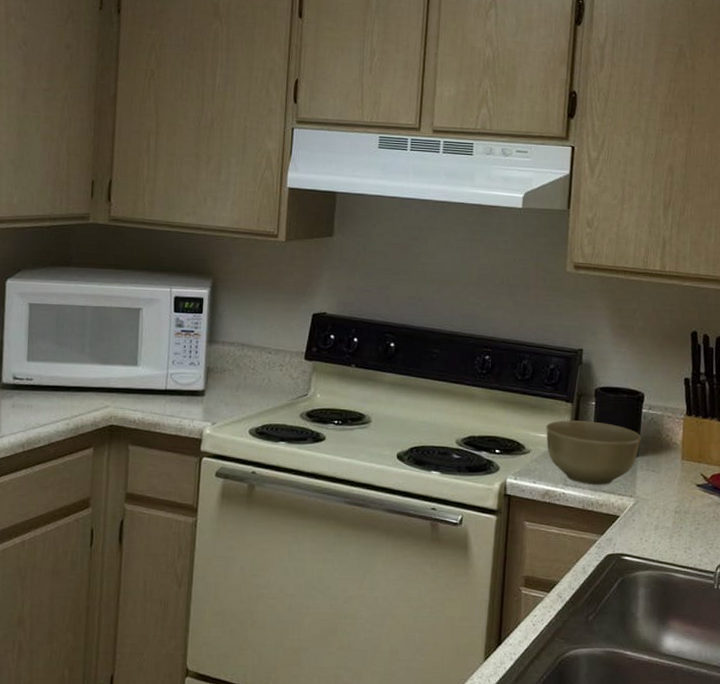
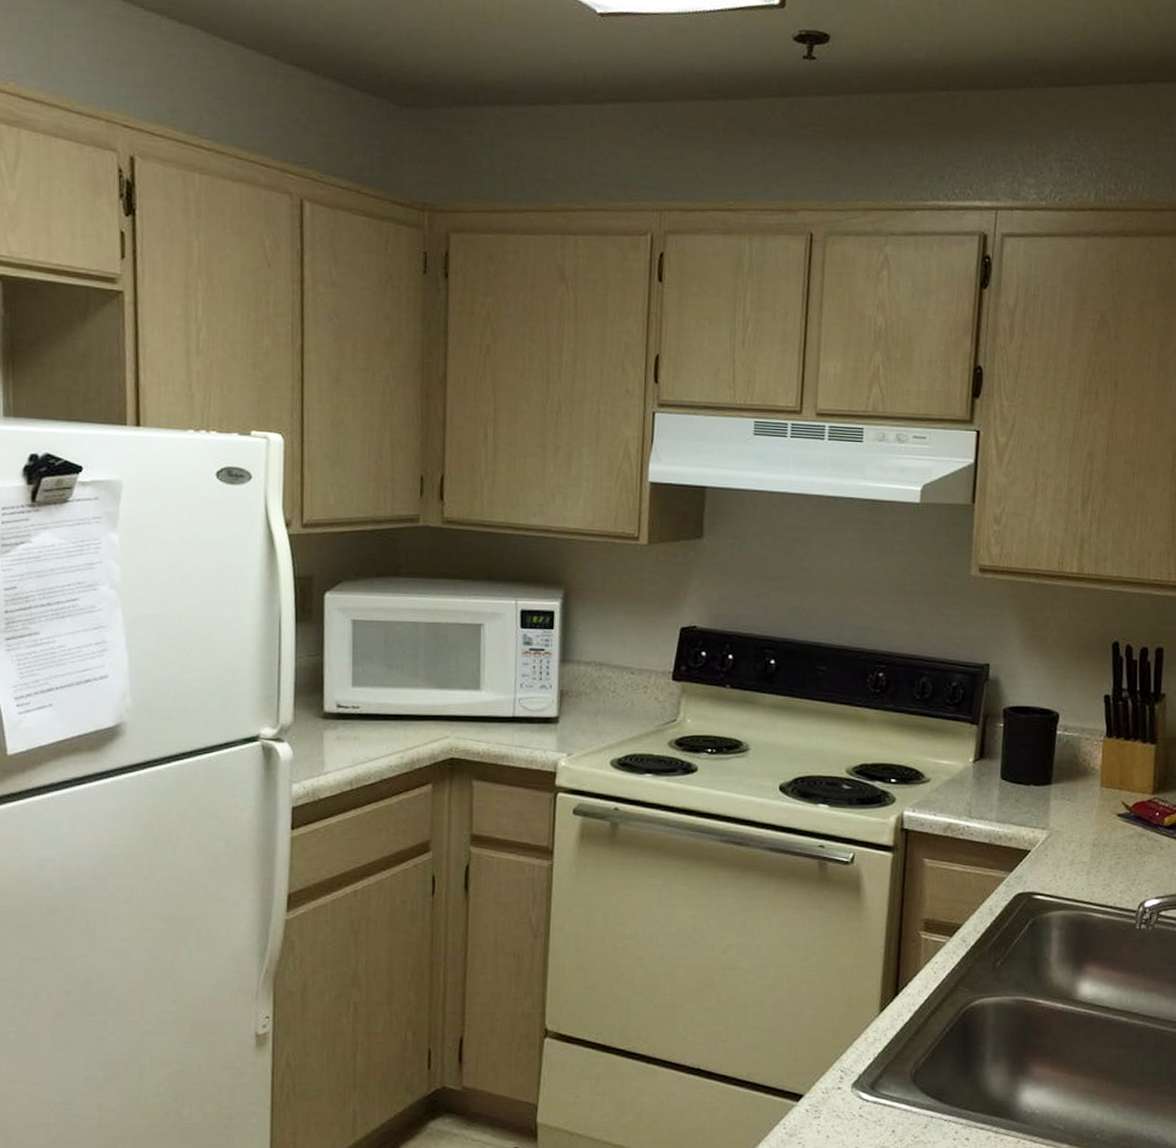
bowl: present [546,420,642,485] -> none [948,744,1056,816]

